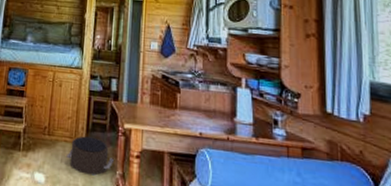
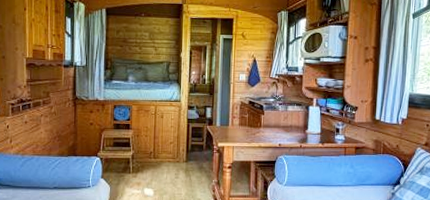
pouf: present [66,136,114,176] -> none [170,156,210,185]

